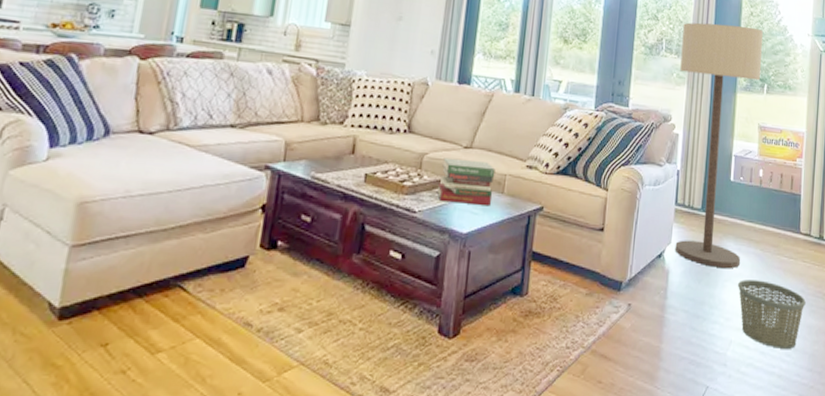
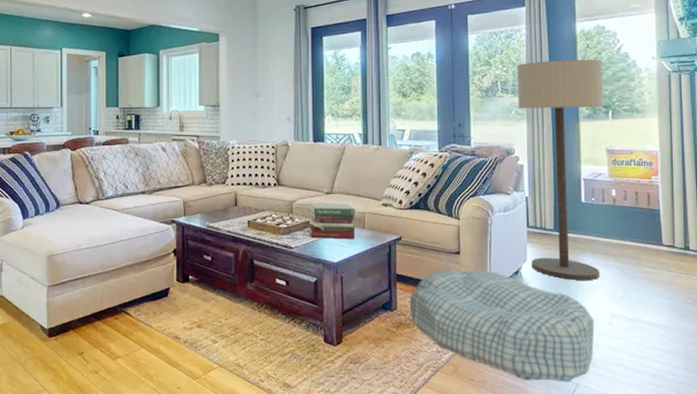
dog bed: none [542,248,730,385] -> present [409,269,595,382]
basket: present [737,280,806,349] -> none [599,290,675,350]

